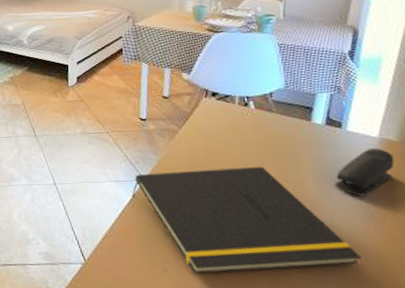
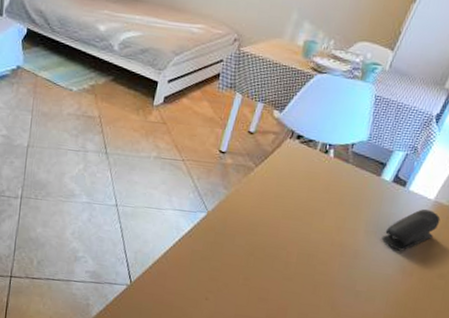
notepad: present [132,166,362,274] -> none [192,206,383,309]

